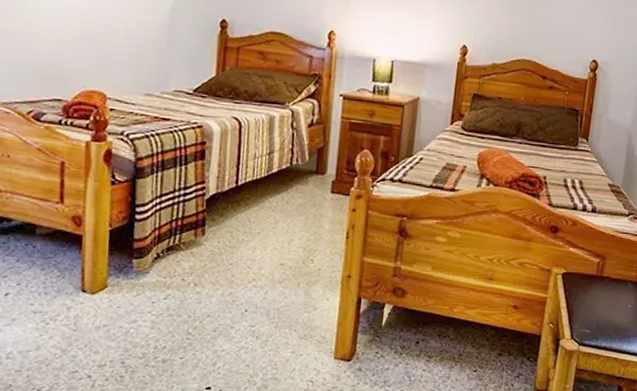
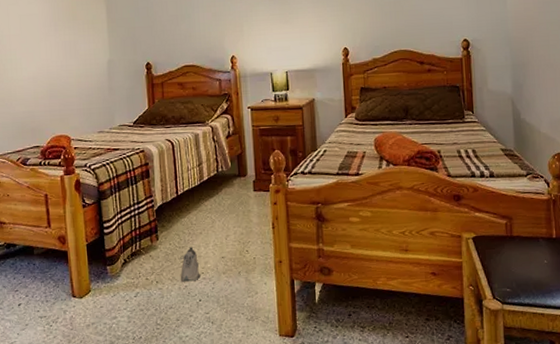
shoe: none [226,248,251,288] -> present [180,247,200,282]

